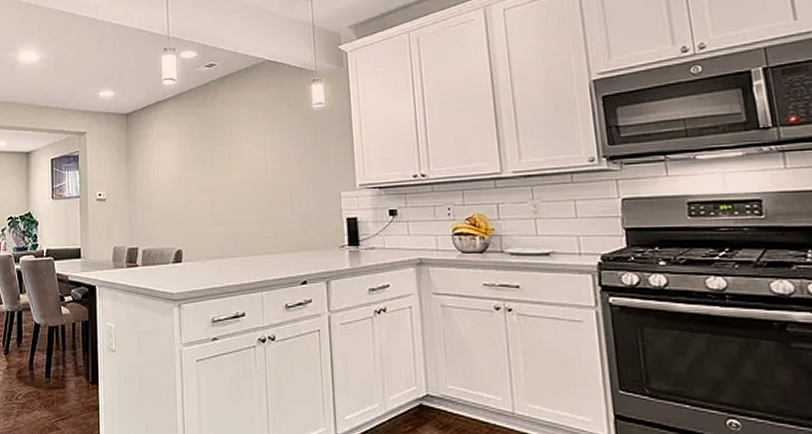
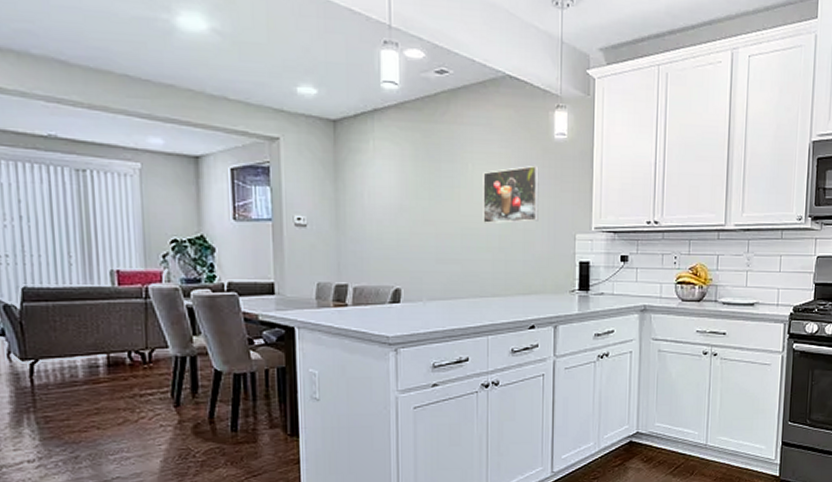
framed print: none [249,132,303,188] -> present [483,165,539,223]

